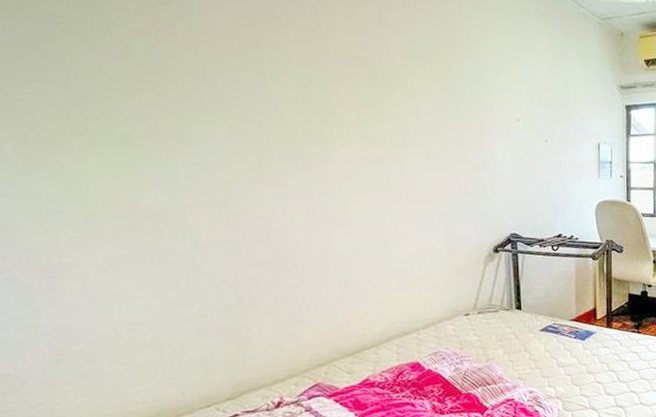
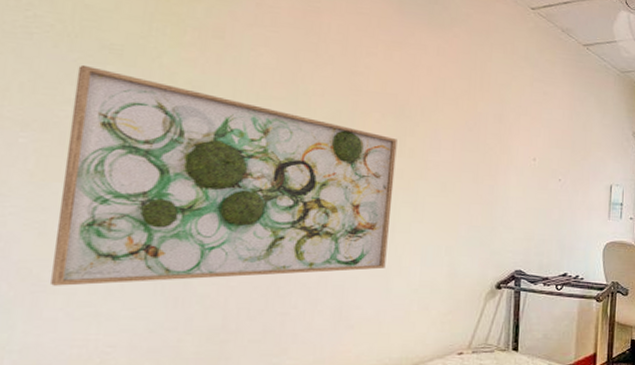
wall art: none [26,41,383,271] -> present [51,64,398,286]

